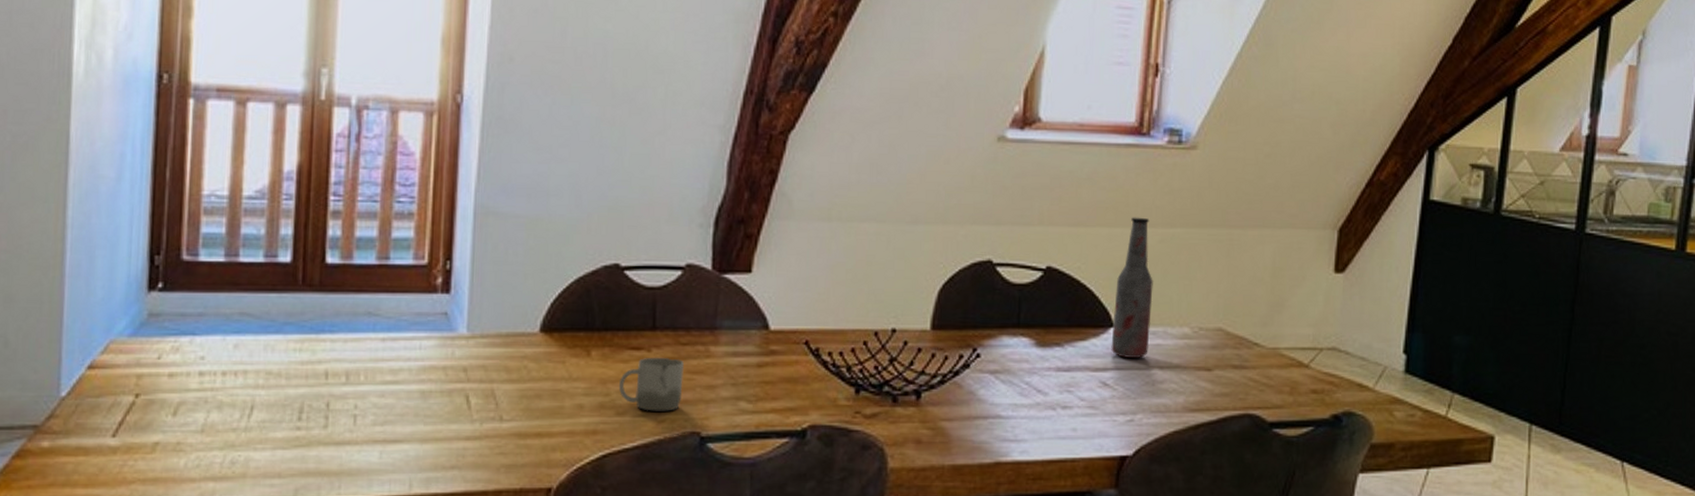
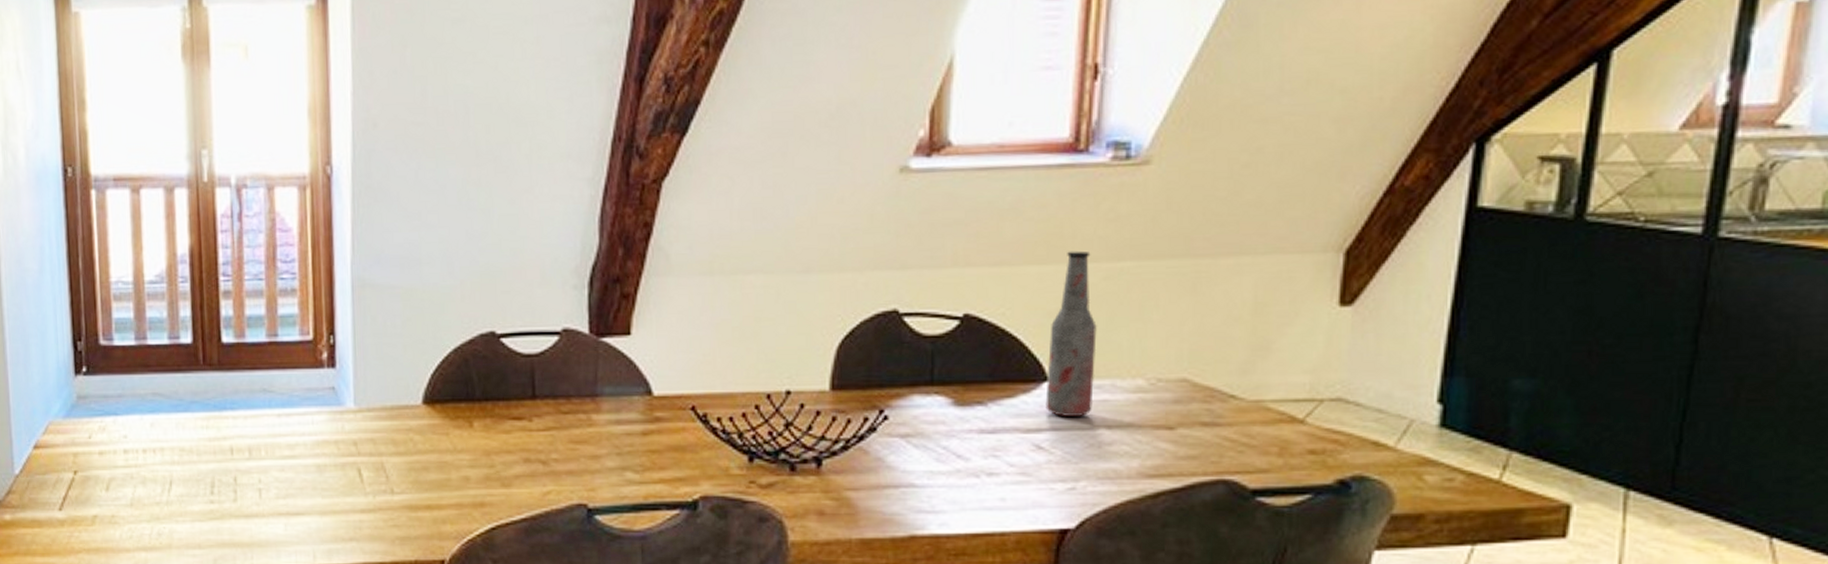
cup: present [618,357,684,411] -> none [502,427,567,483]

